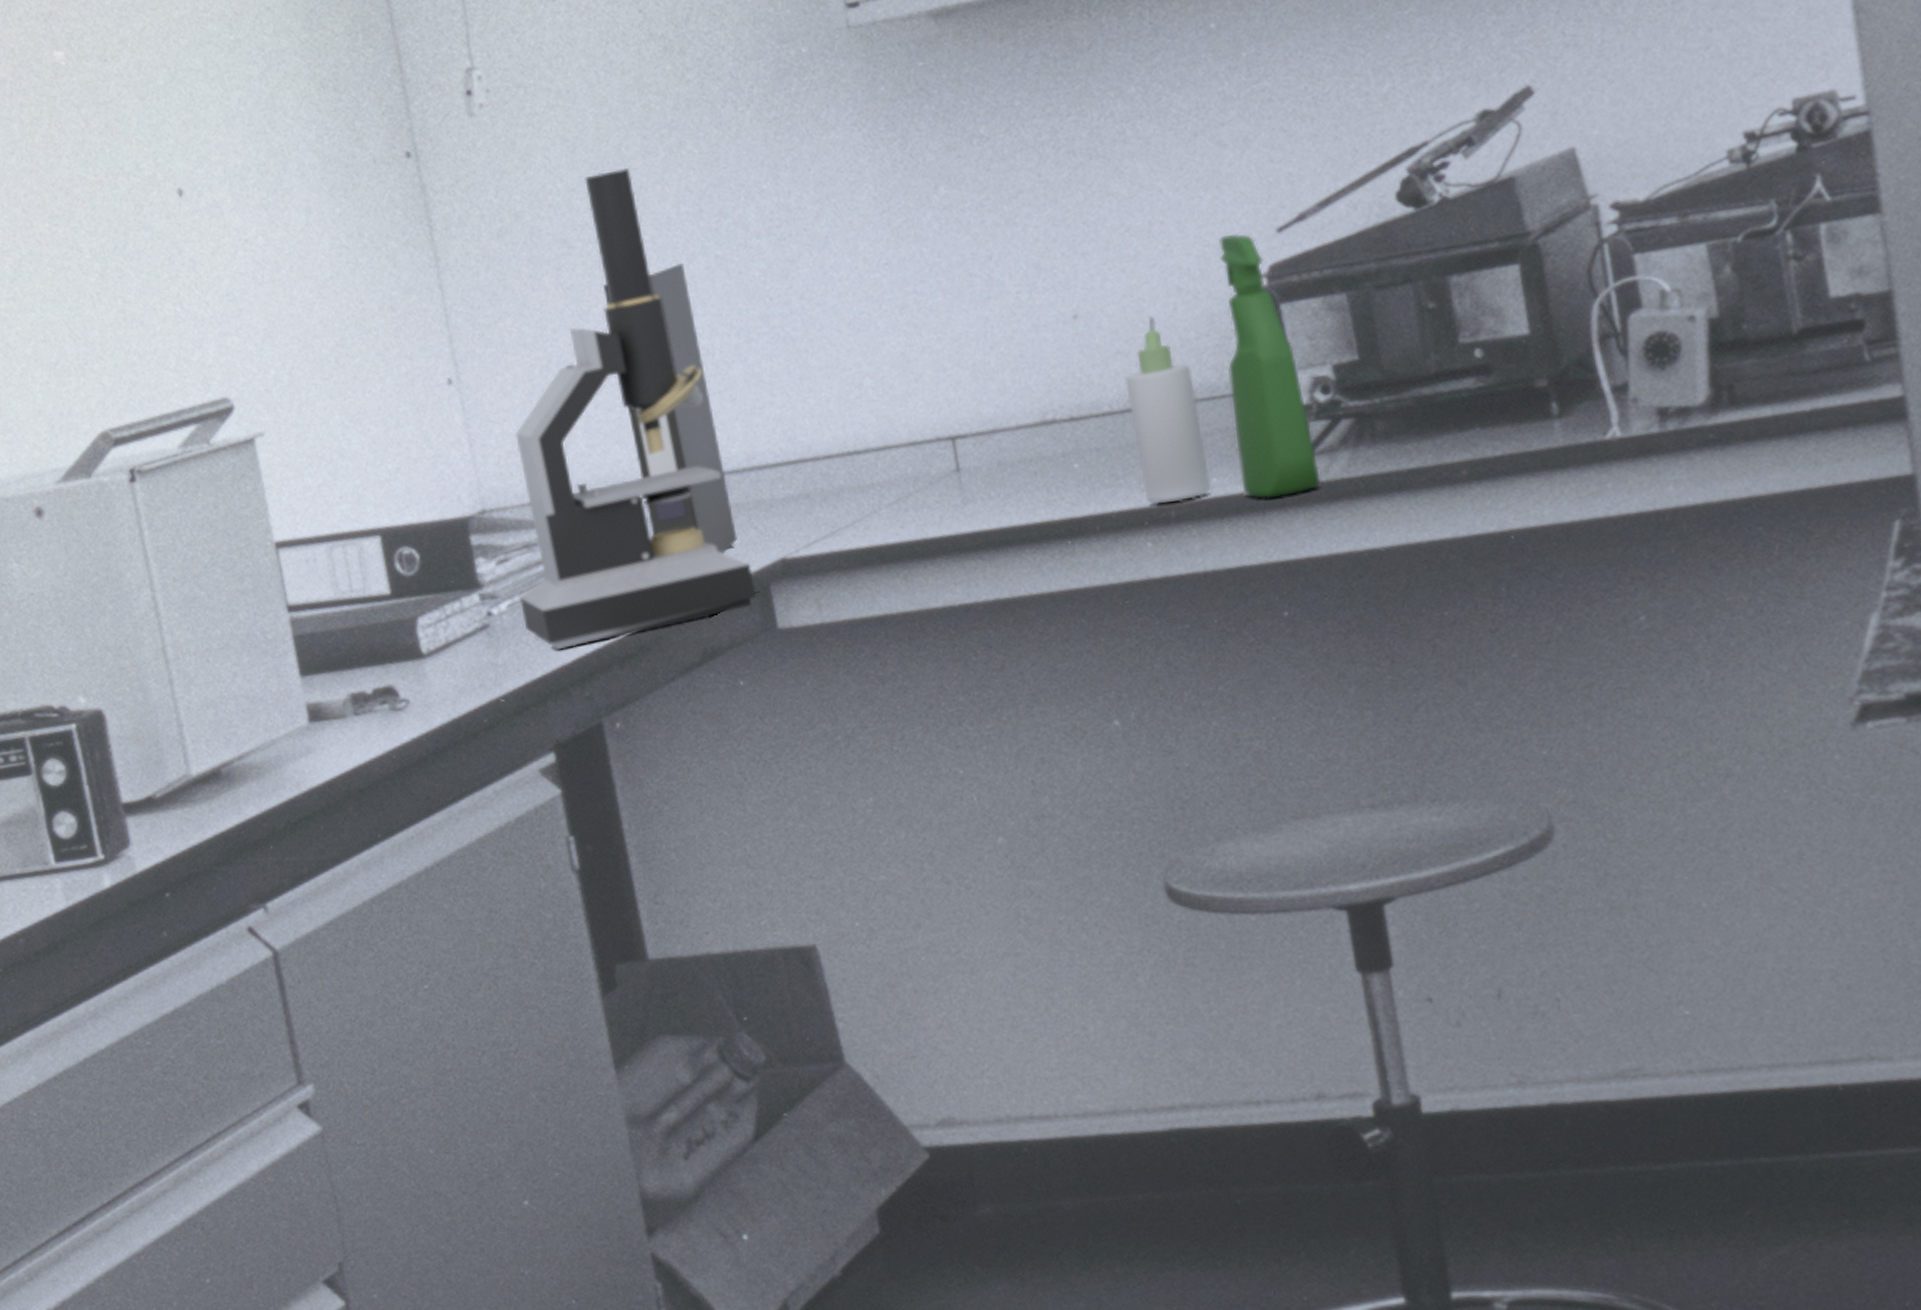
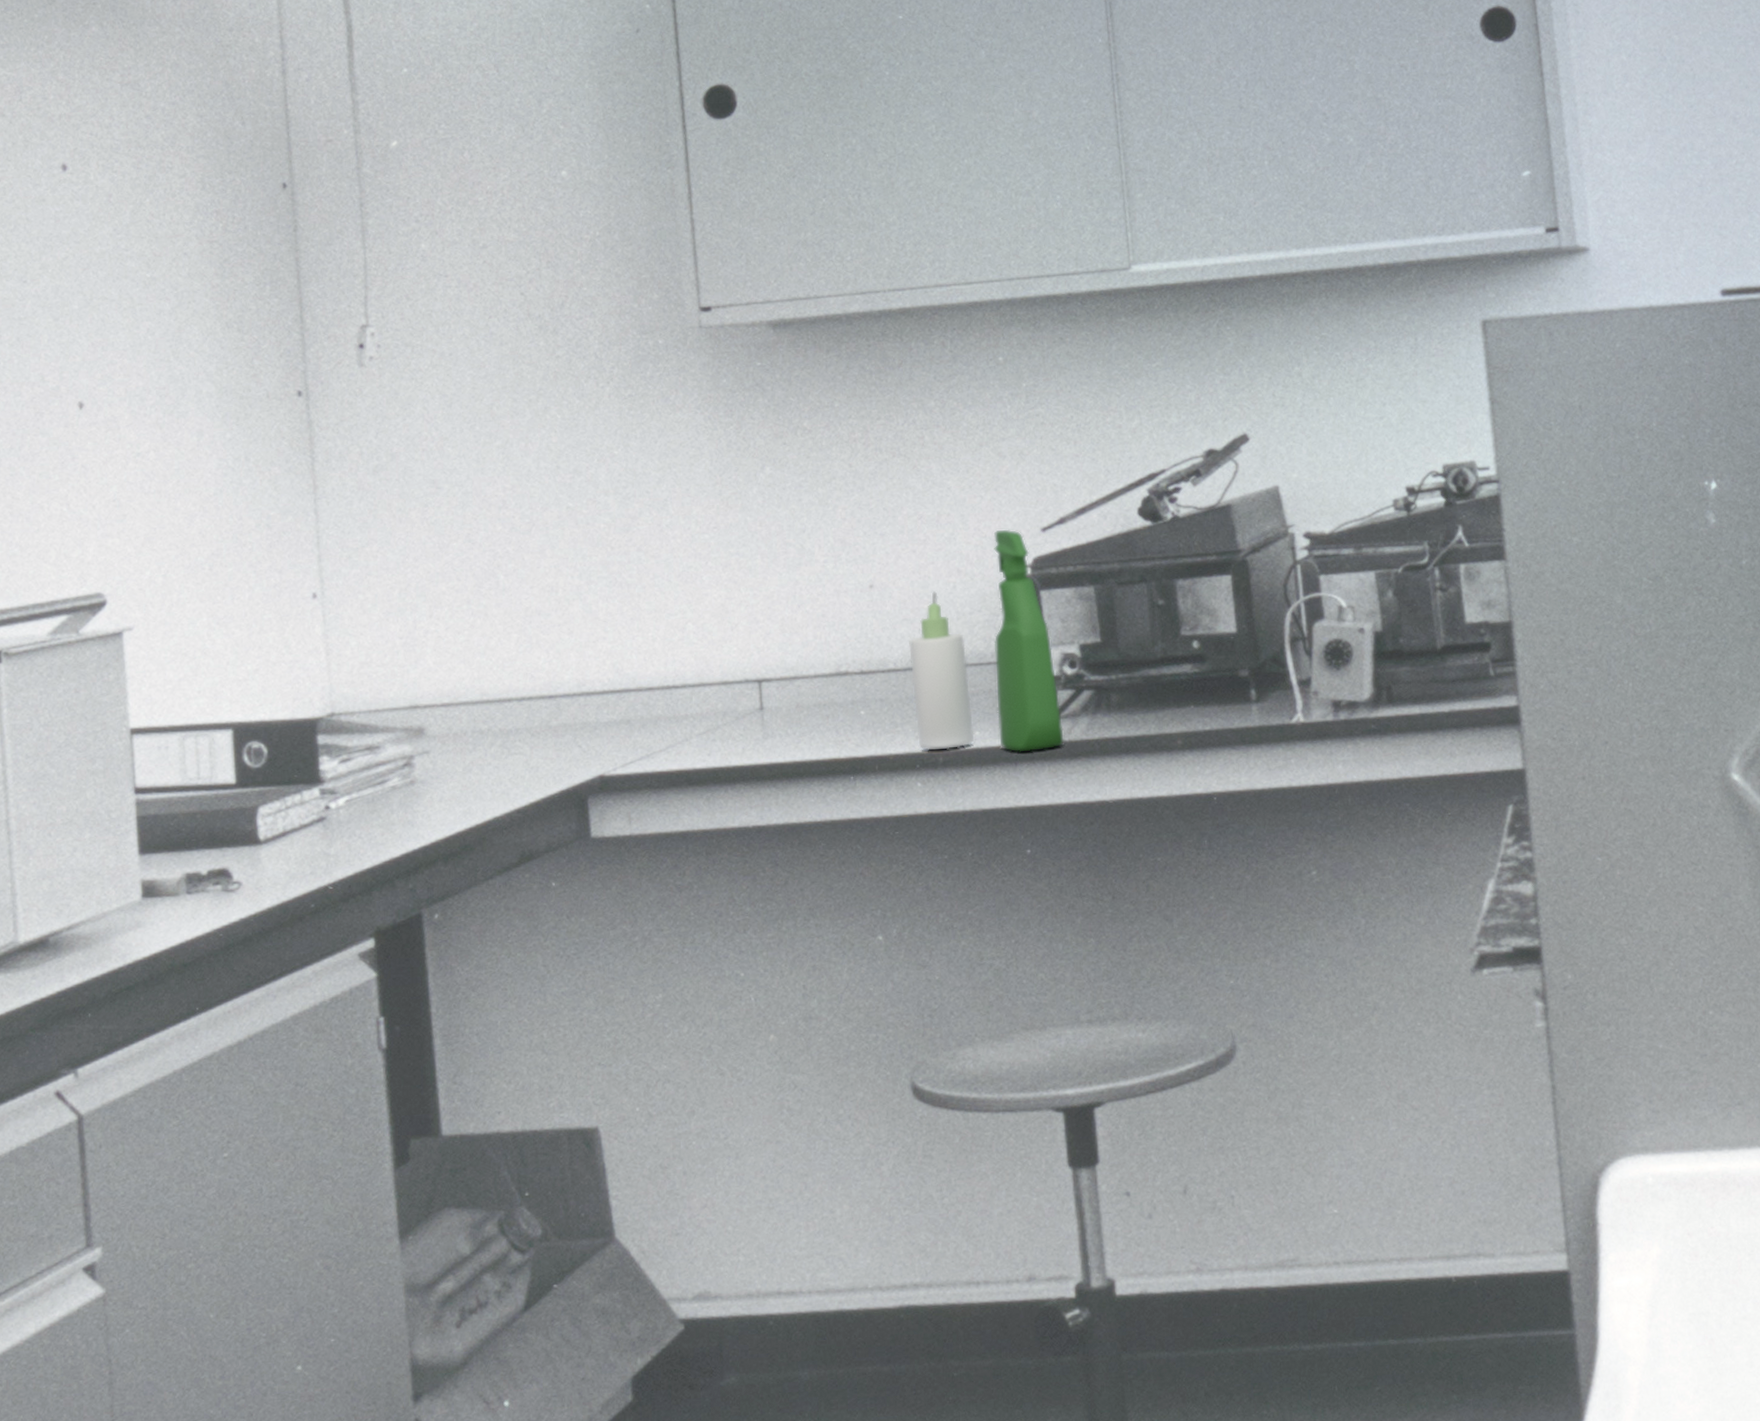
microscope: present [515,167,756,650] -> none [356,424,574,845]
binder: present [603,263,738,554] -> none [464,511,562,767]

